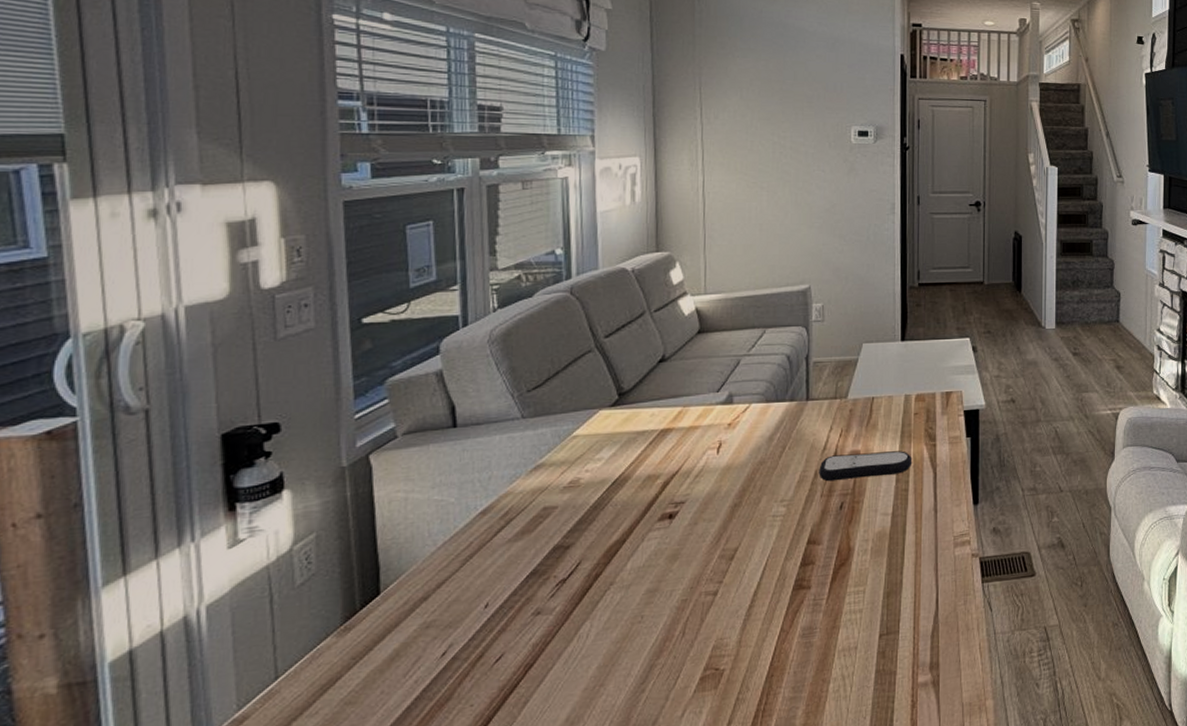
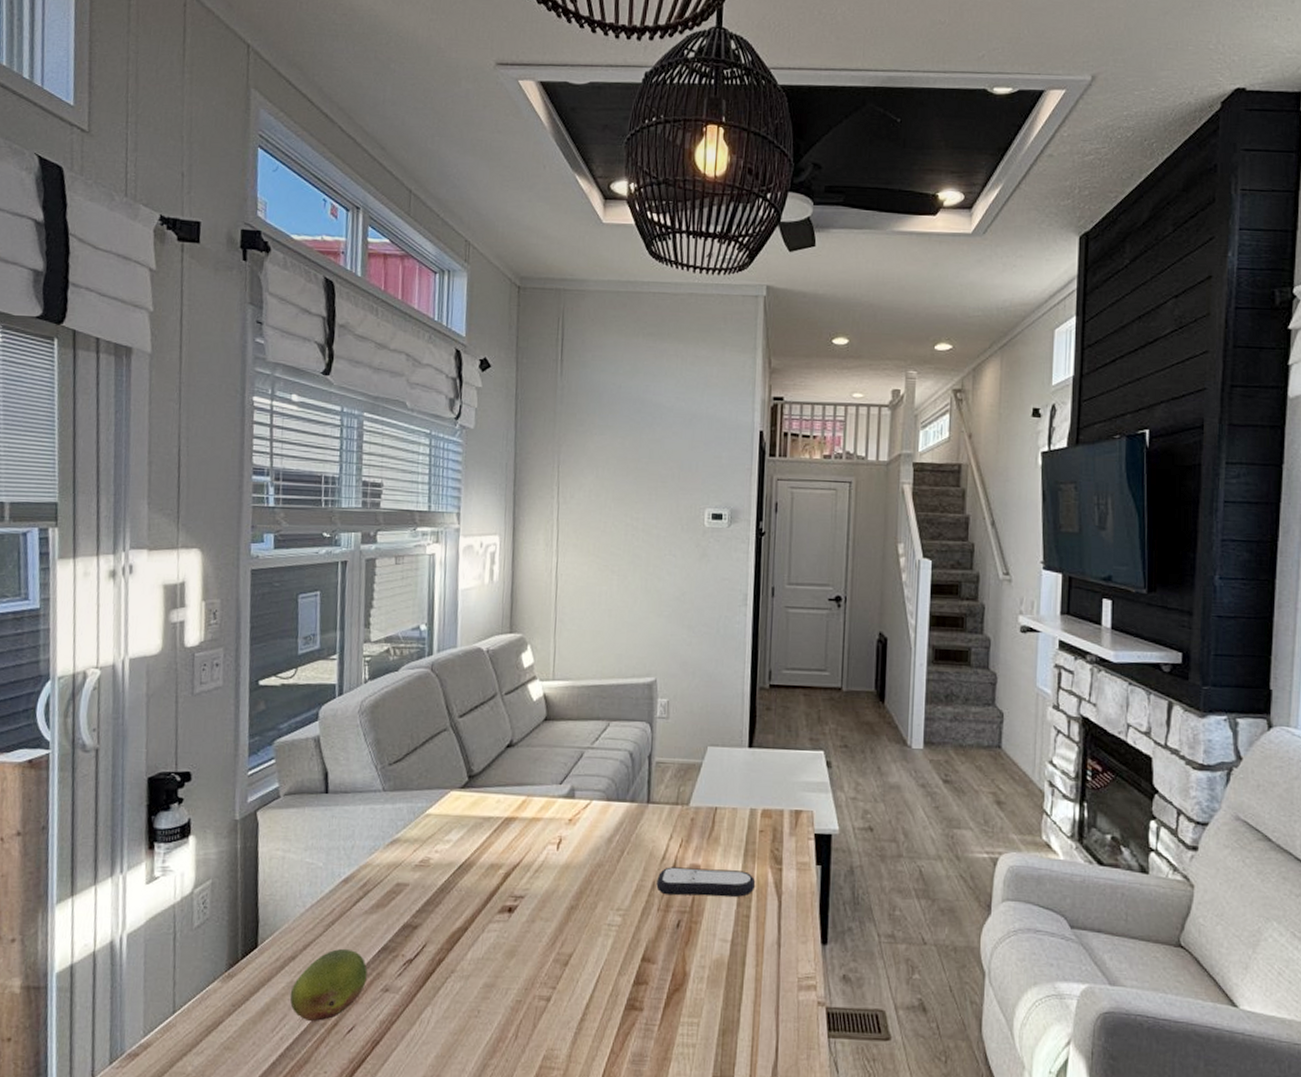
fruit: none [423,580,515,659] -> present [290,948,368,1022]

